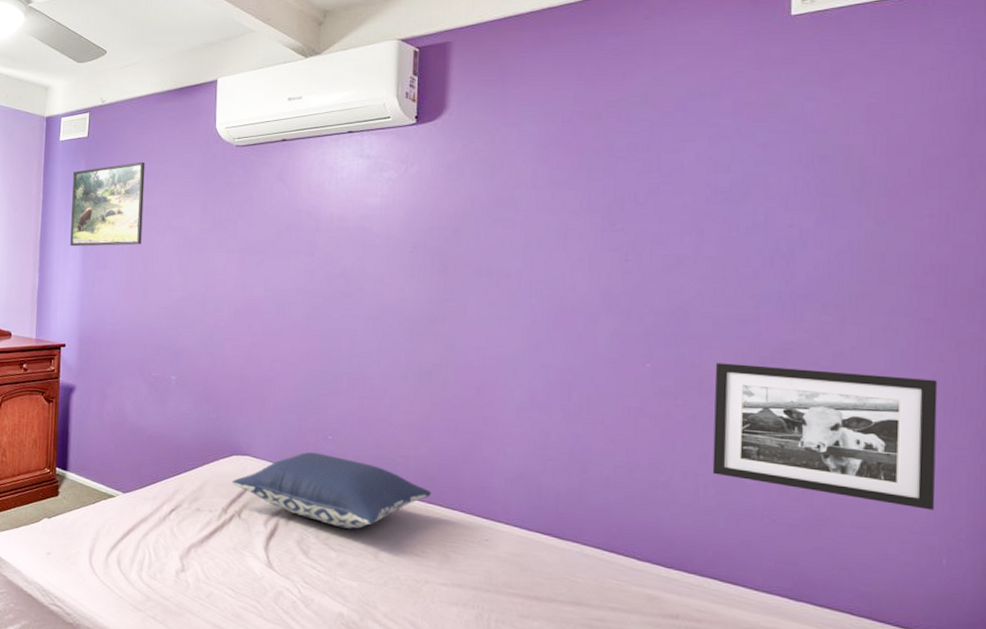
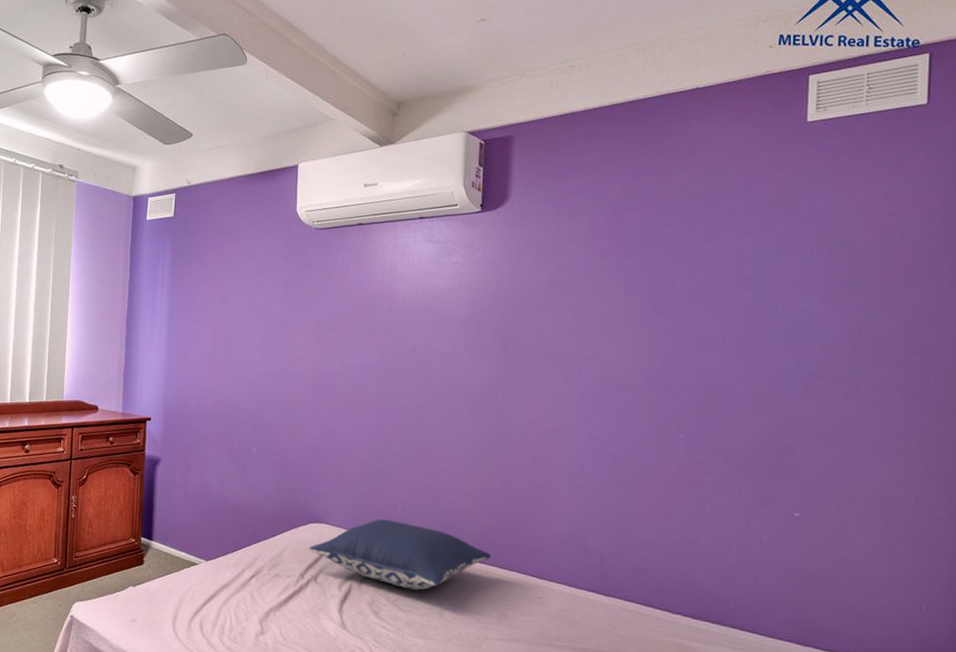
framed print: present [70,162,145,247] -> none [156,242,229,324]
picture frame: present [712,363,938,510] -> none [735,434,922,563]

